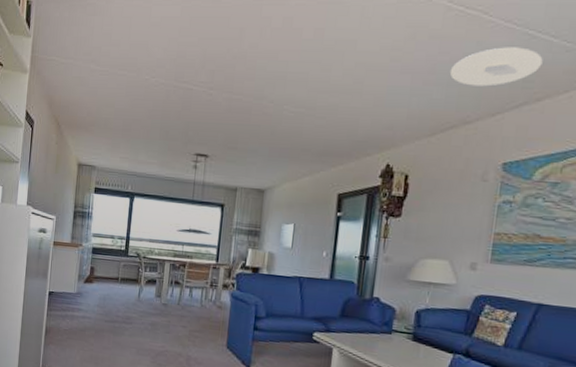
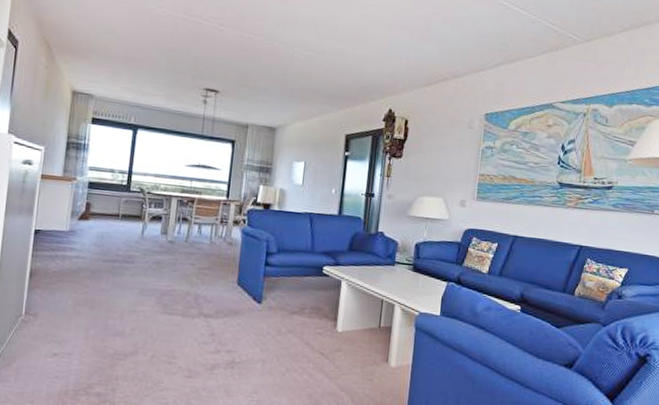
ceiling light: present [450,47,543,87] -> none [442,13,515,47]

